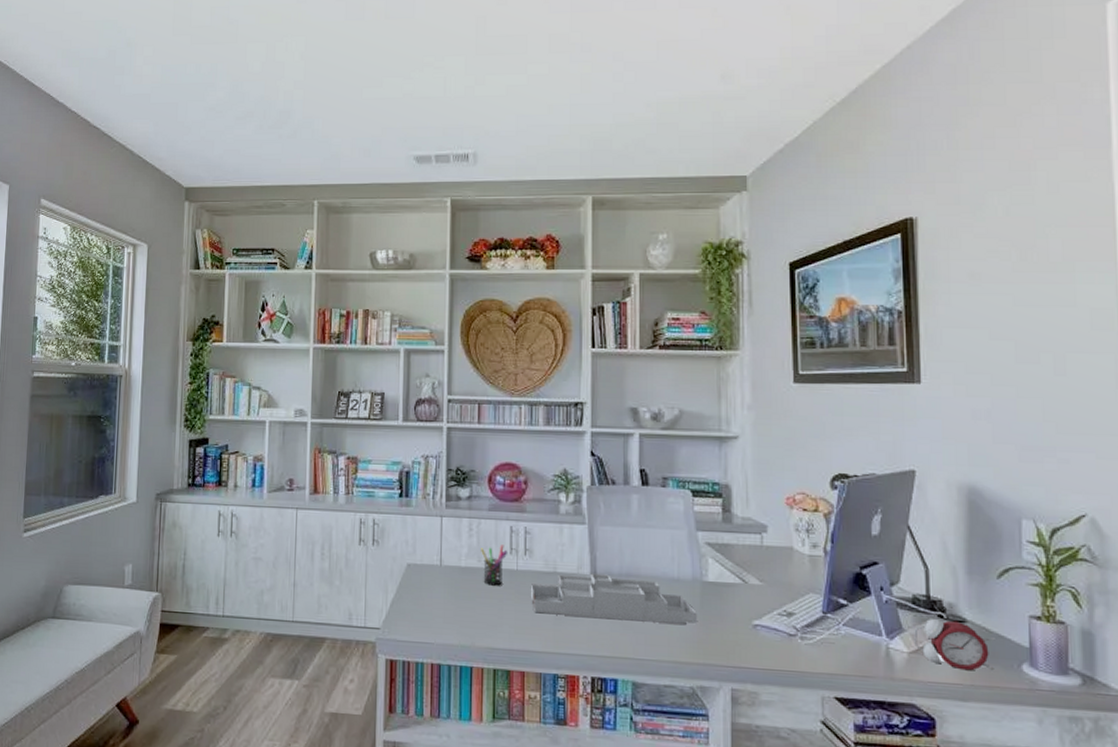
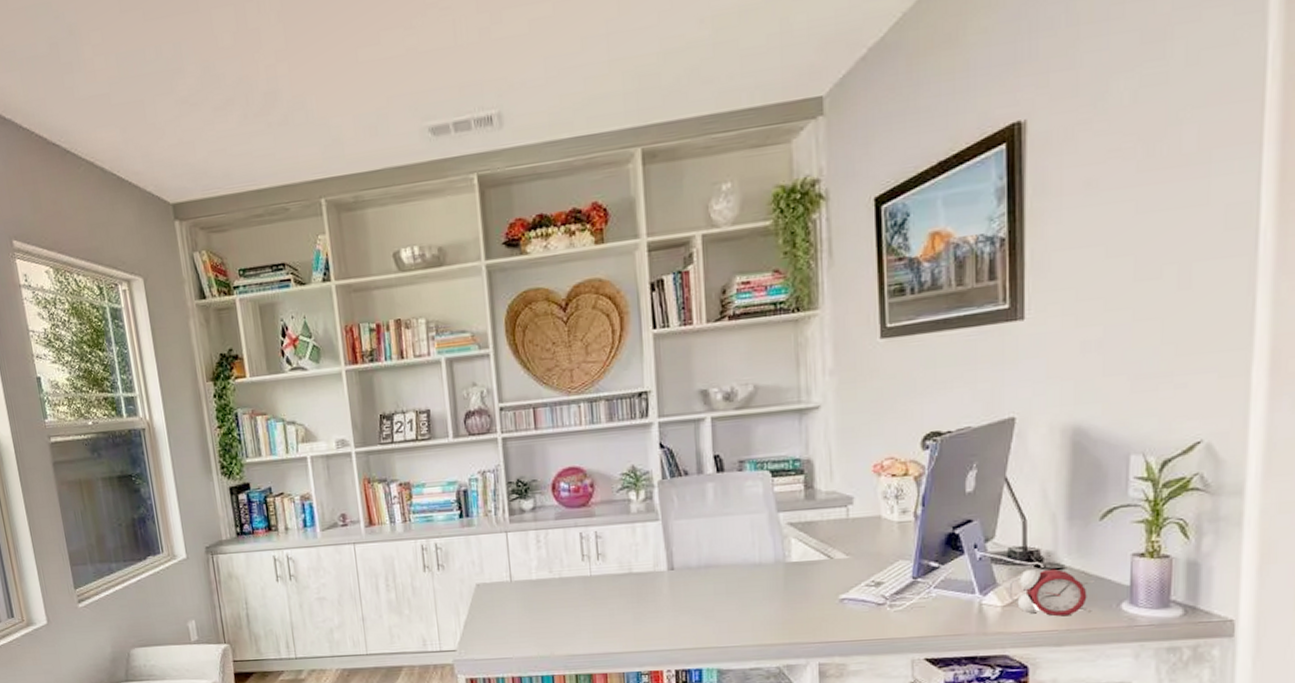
pen holder: present [481,545,508,586] -> none [551,552,580,595]
desk organizer: present [531,573,697,624] -> none [607,568,781,616]

